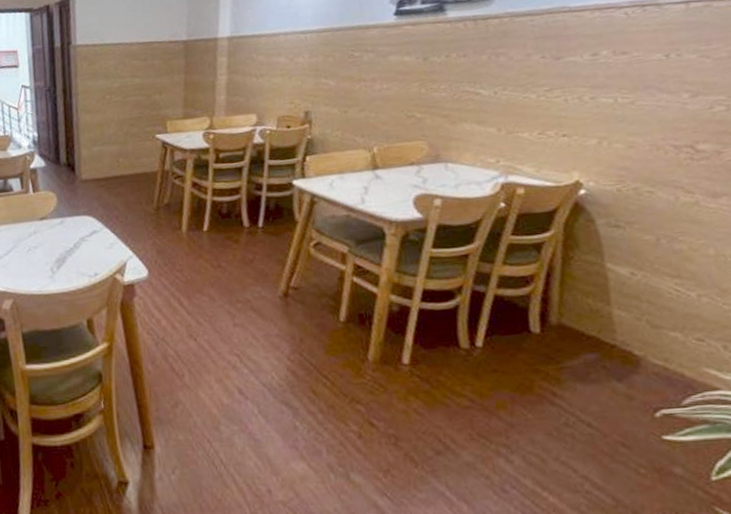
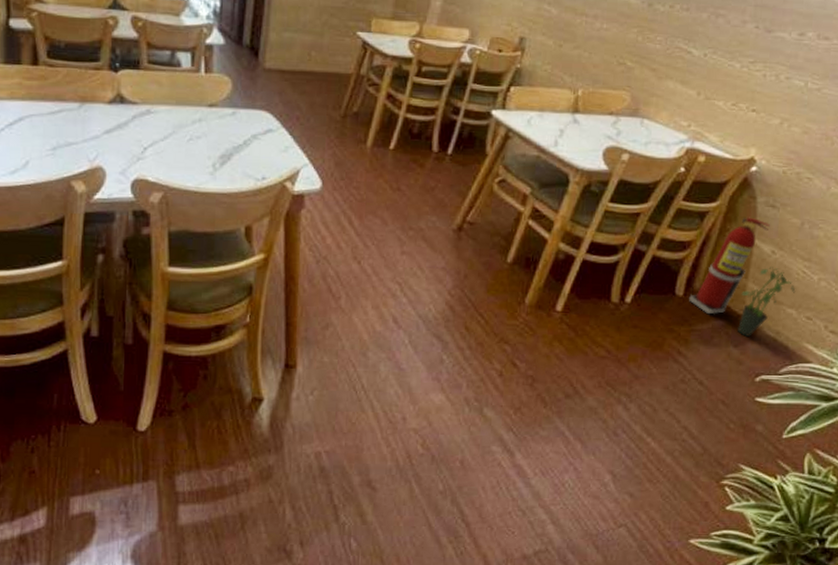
fire extinguisher: none [548,241,620,349] -> present [689,217,770,315]
potted plant: none [608,289,674,368] -> present [738,267,796,337]

